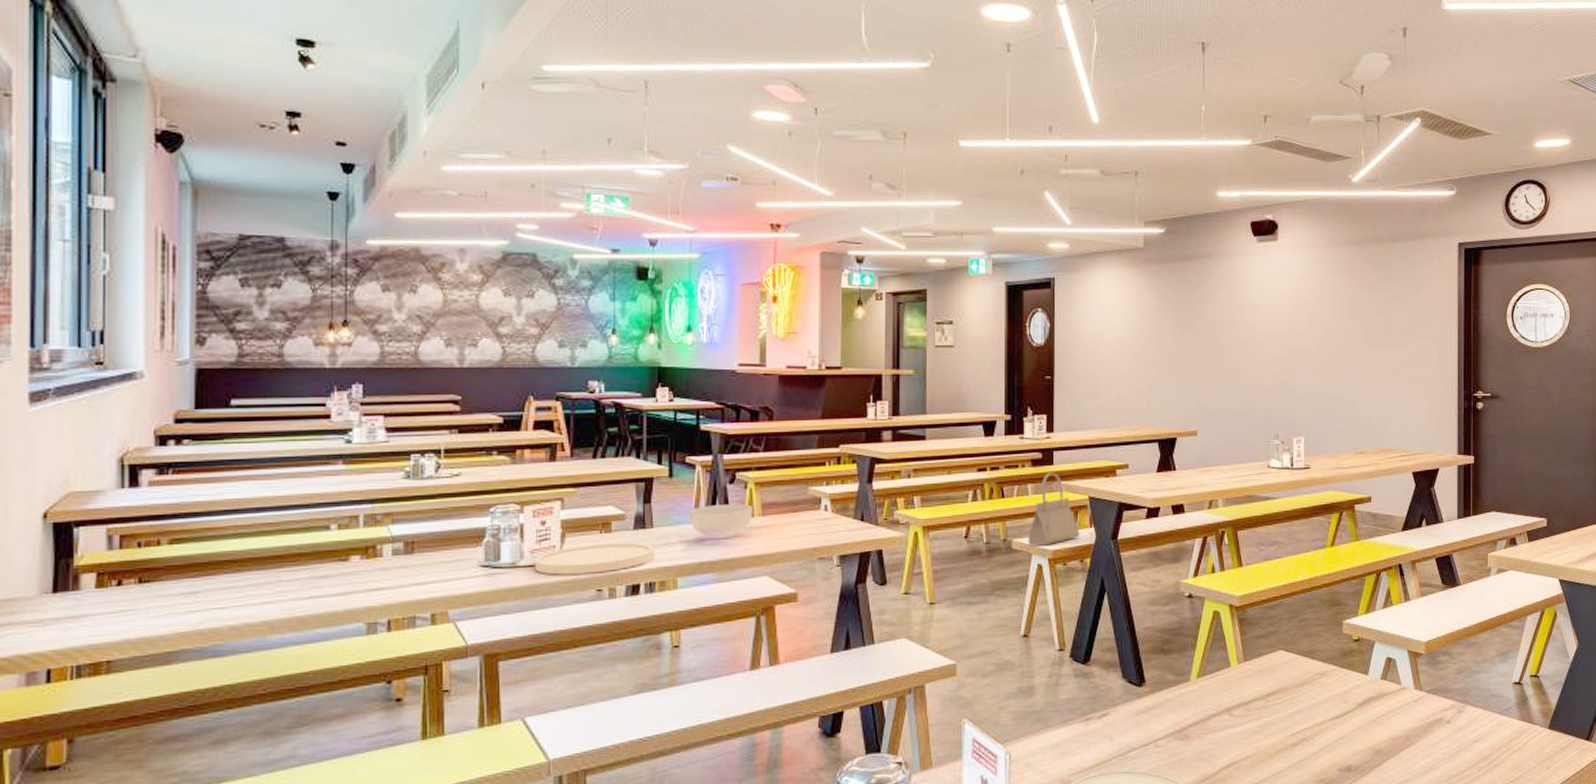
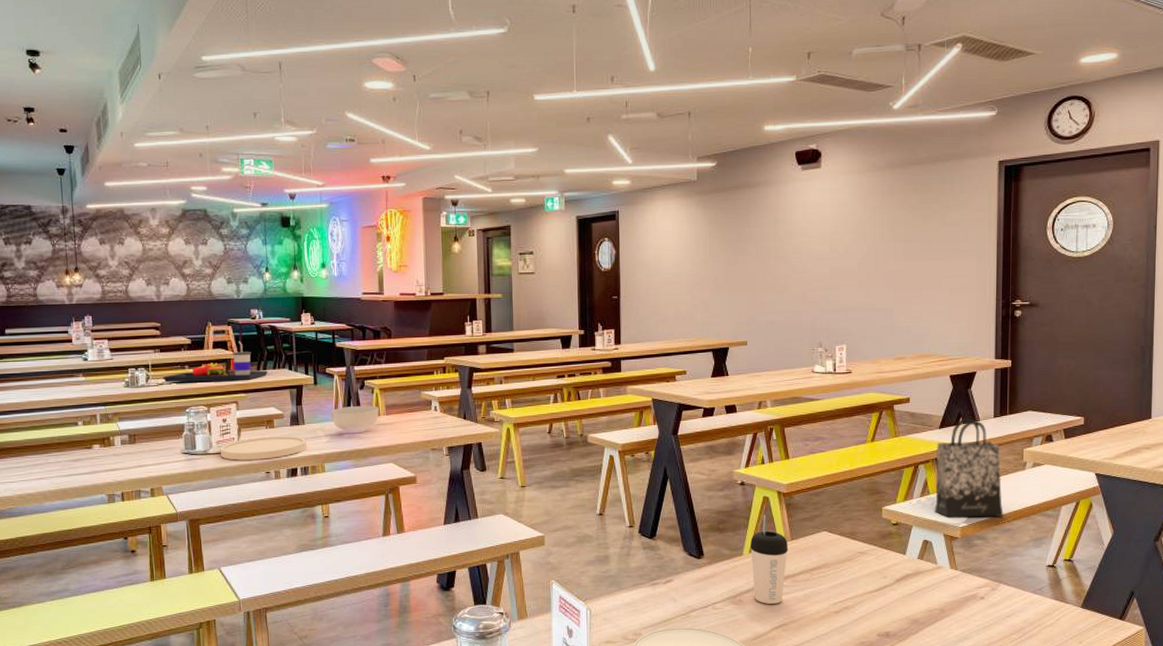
food tray: none [460,420,607,473] -> present [163,341,268,383]
handbag: present [1028,472,1080,546] -> none [601,378,645,440]
beverage cup: none [1199,632,1240,739] -> present [751,515,788,604]
shopping bag: none [1397,518,1469,631] -> present [934,417,1004,518]

